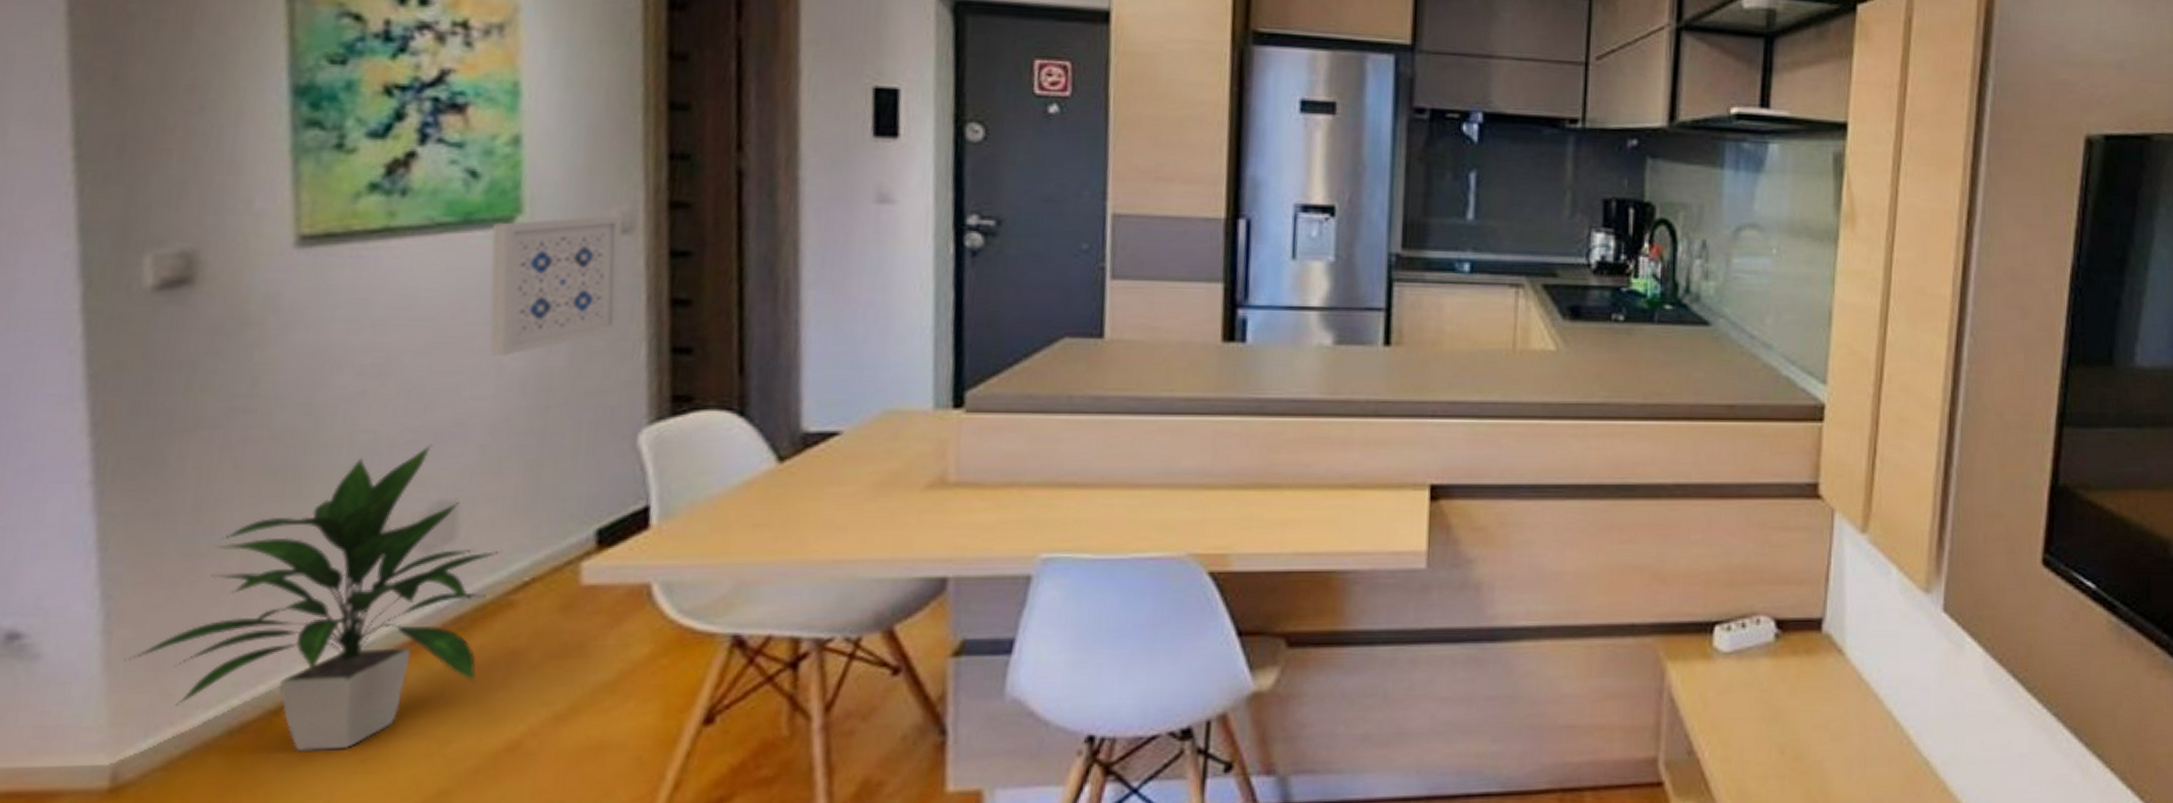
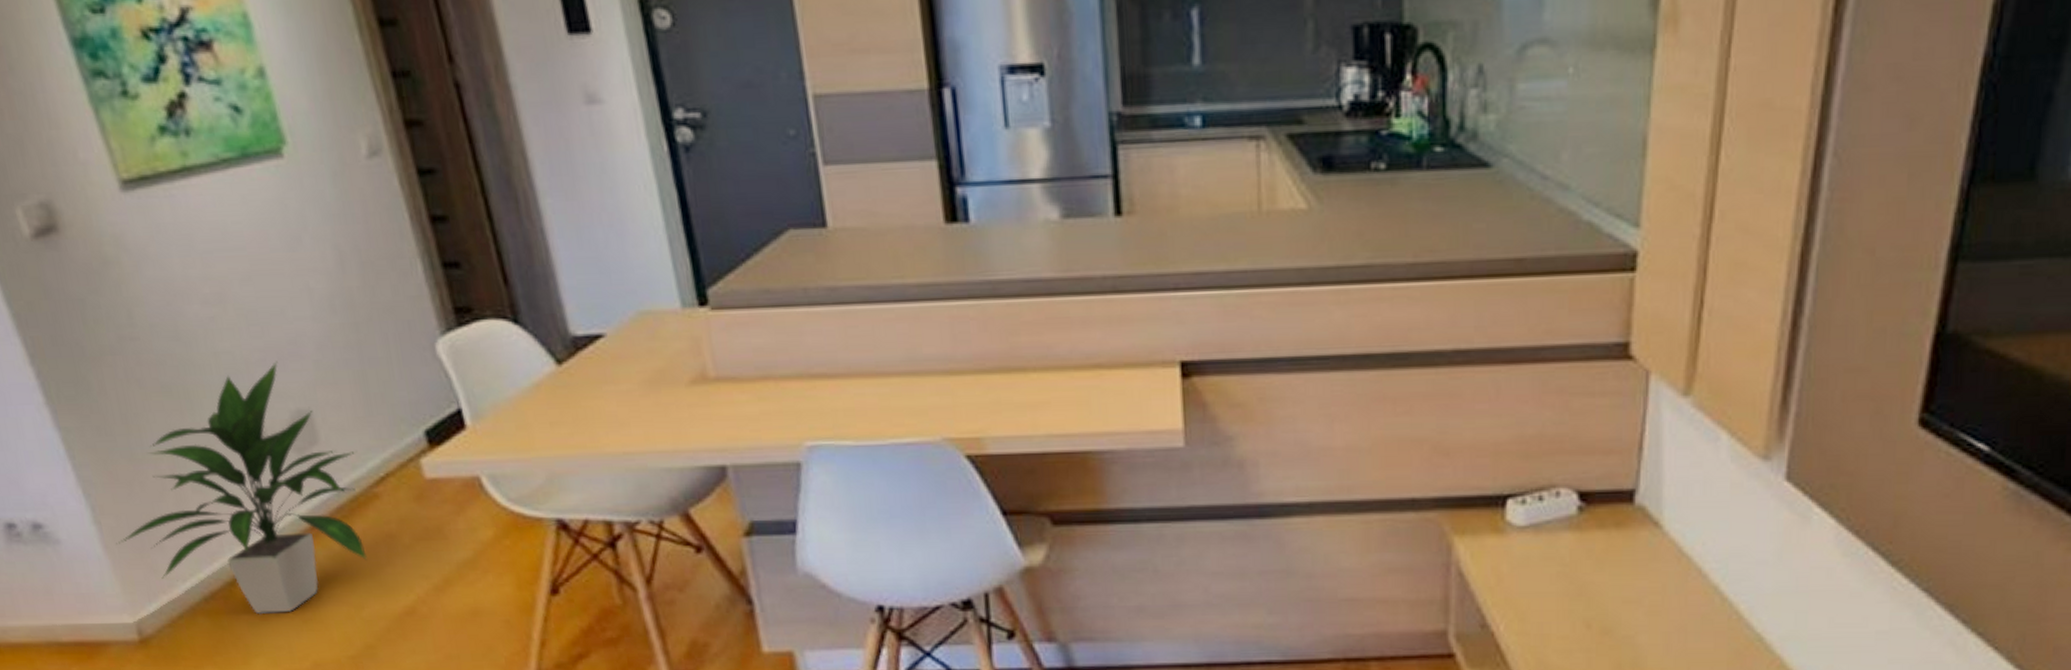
wall art: present [490,215,623,356] -> none [266,138,395,279]

